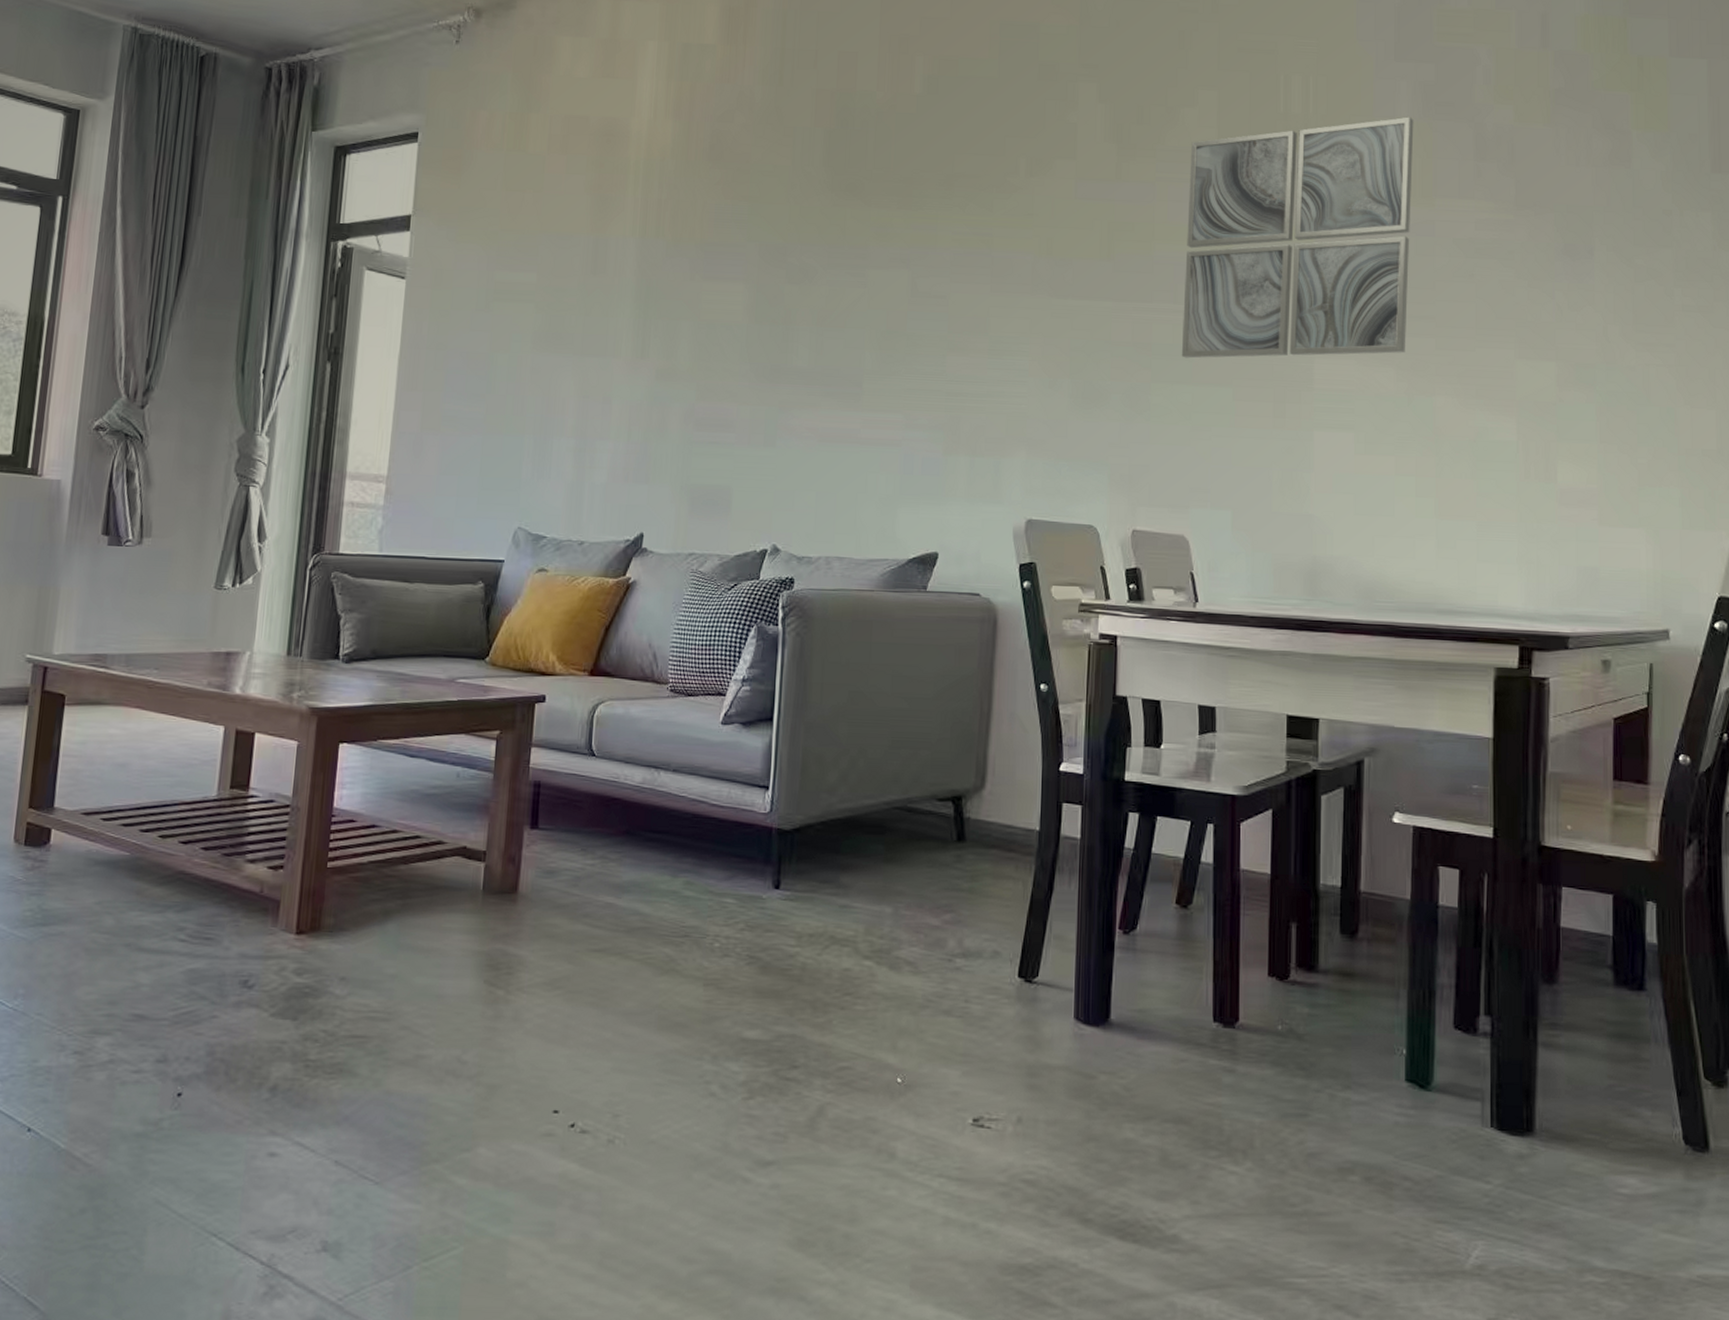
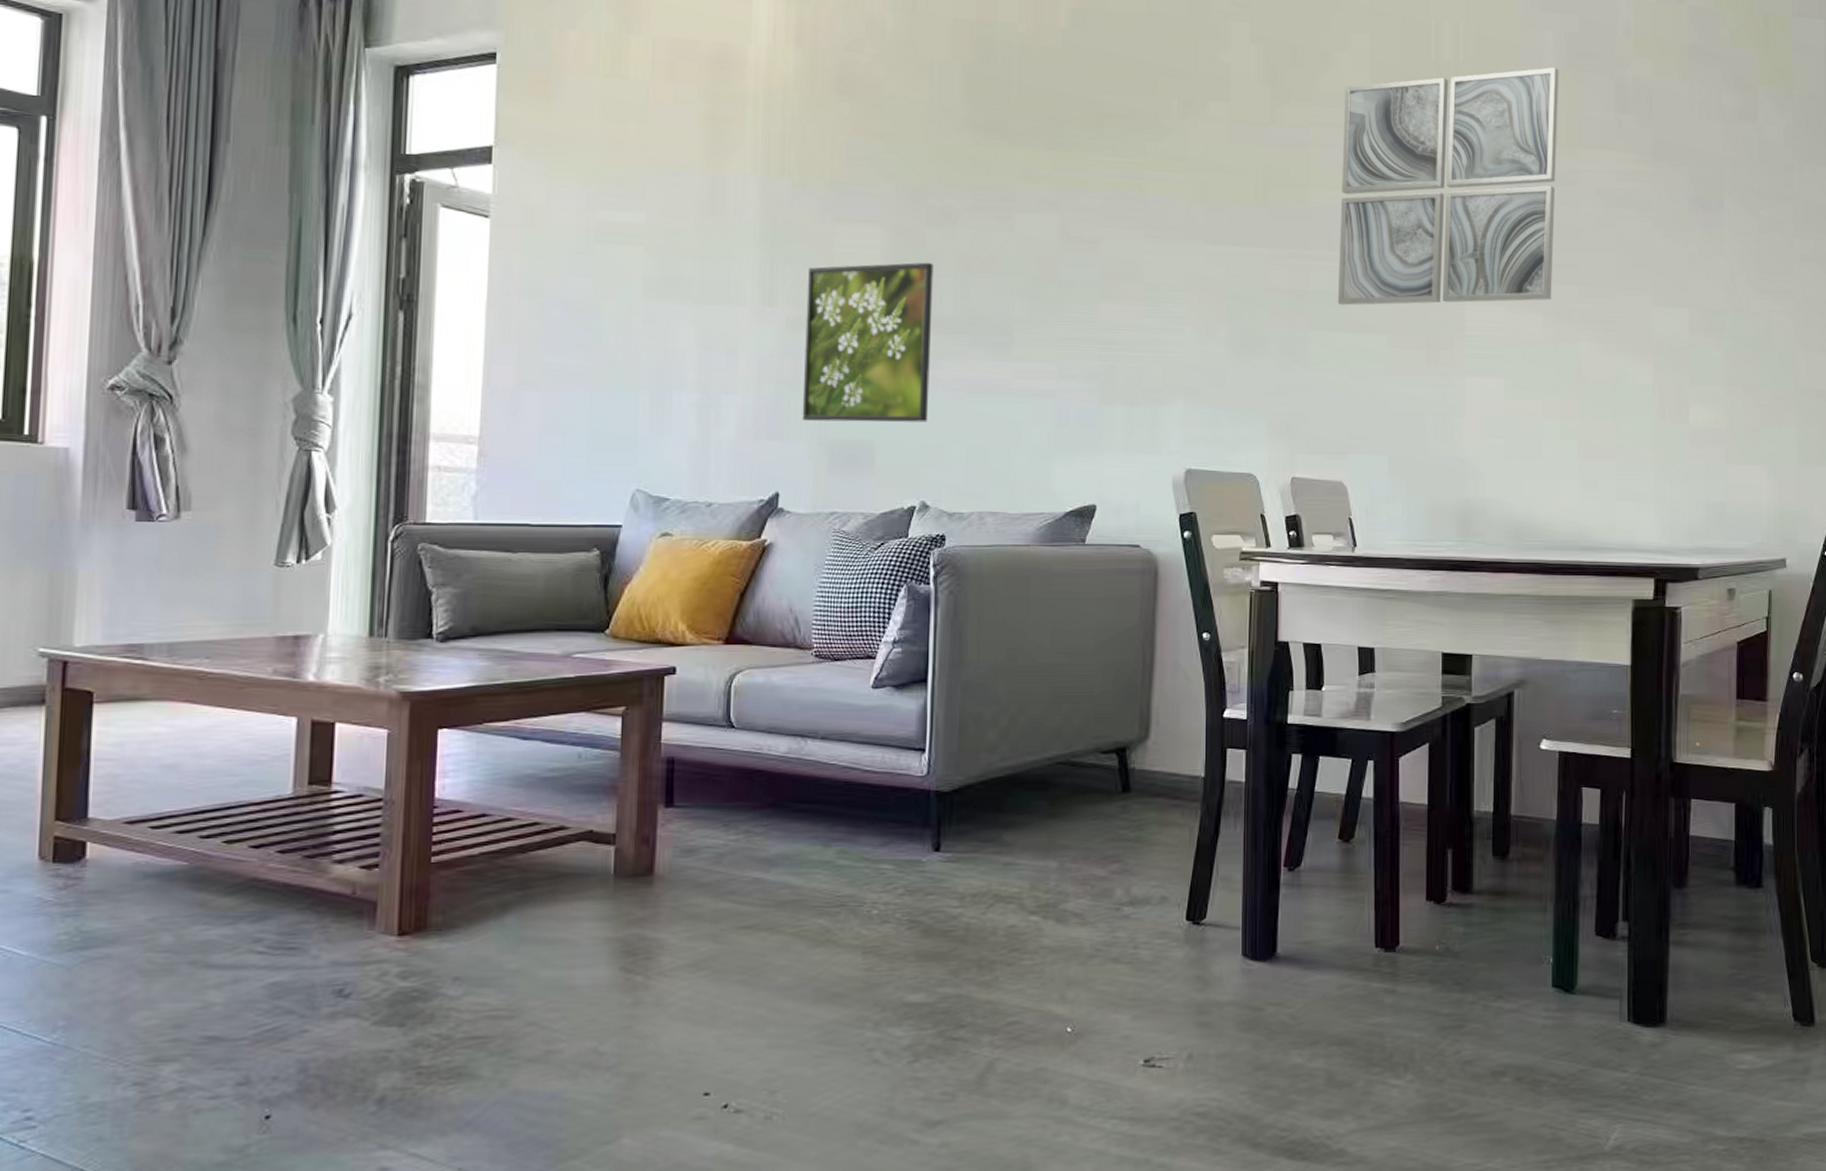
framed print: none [666,317,791,469] -> present [802,262,933,422]

